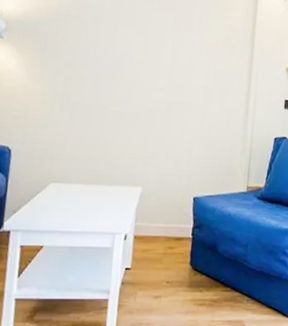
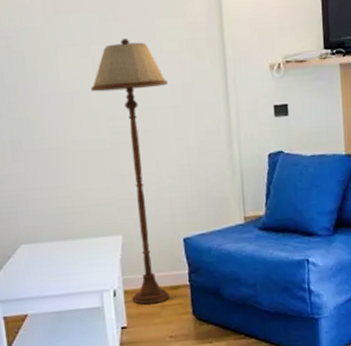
floor lamp: none [139,27,204,251] -> present [90,39,170,305]

